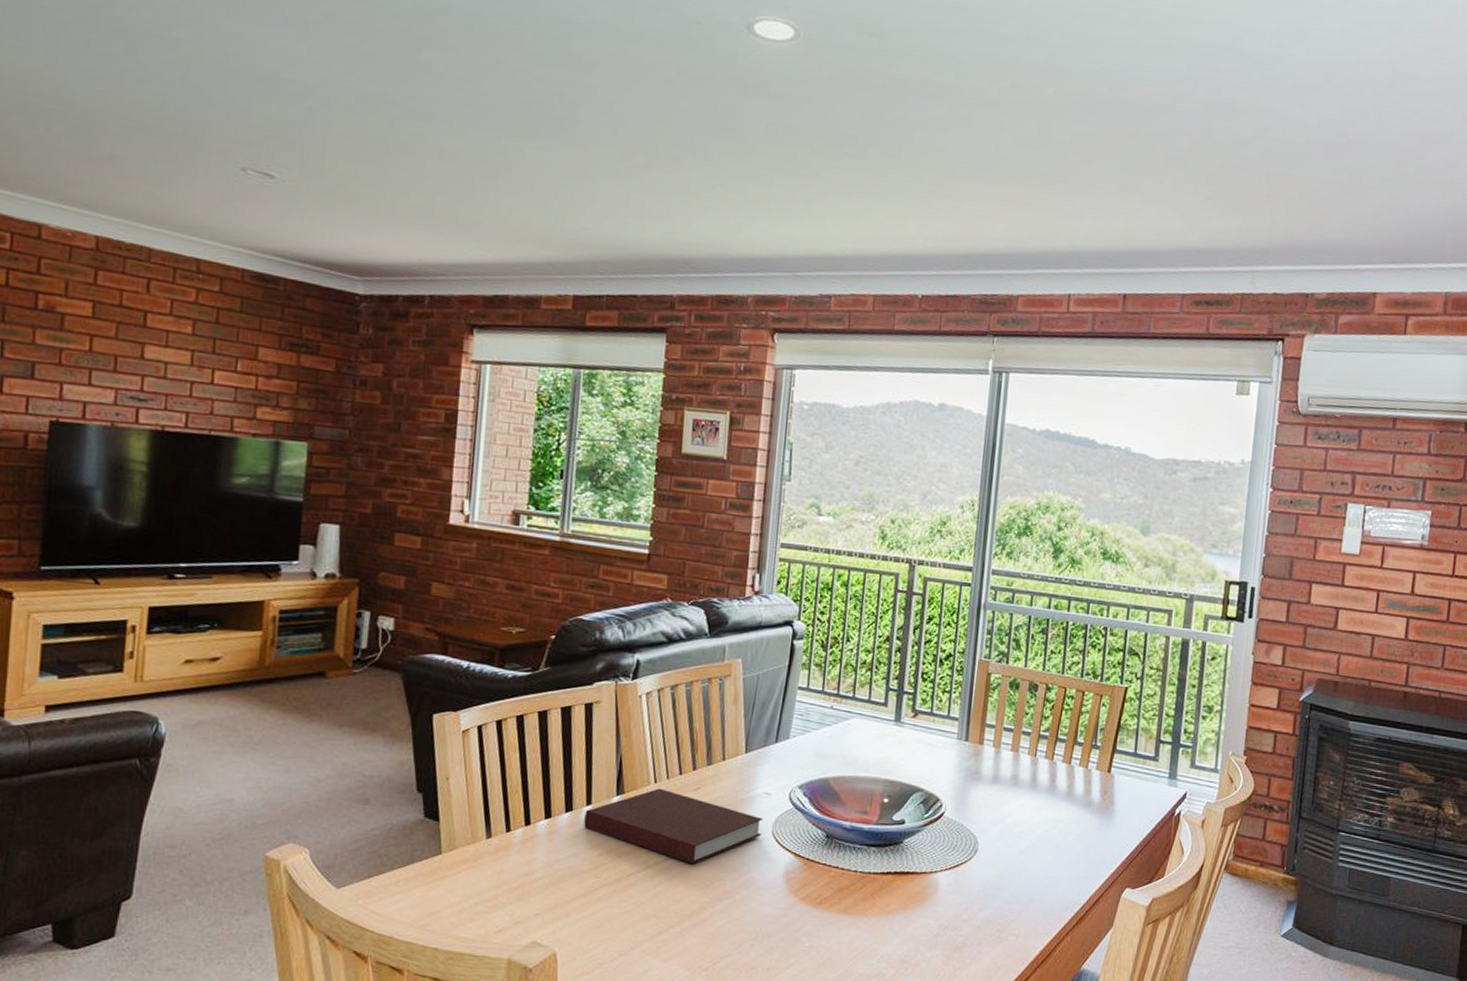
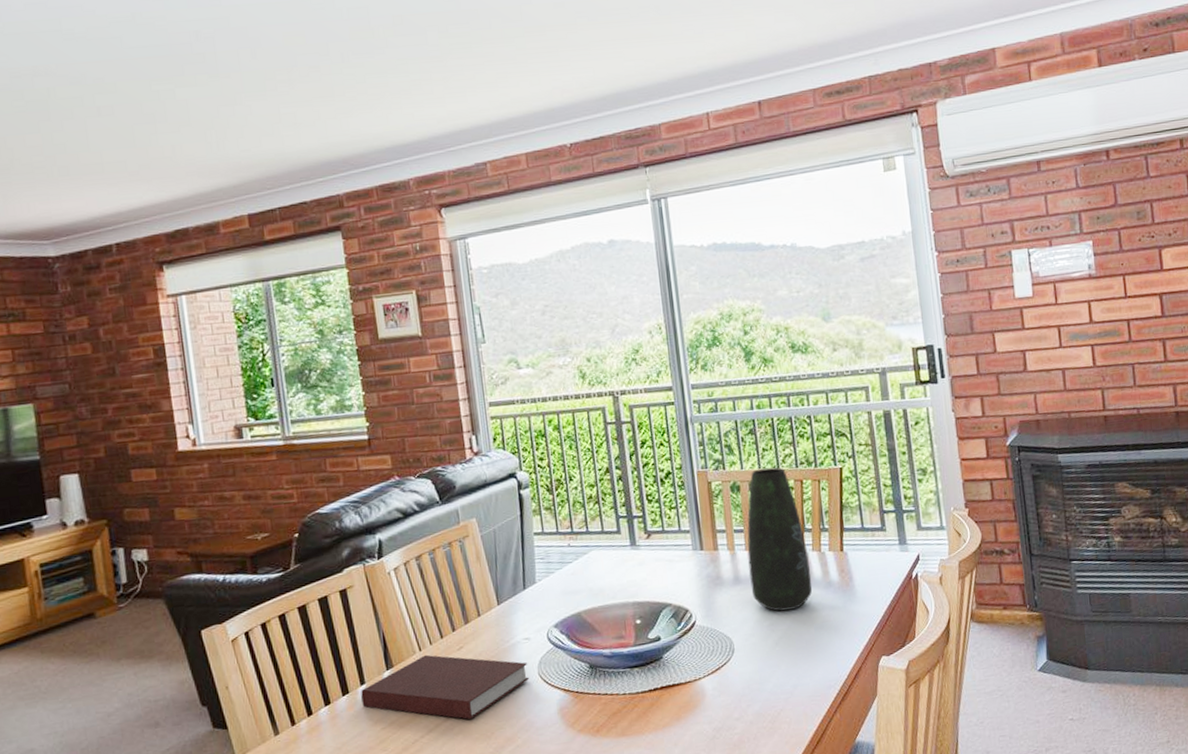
vase: none [1008,670,1075,822] -> present [747,467,813,612]

